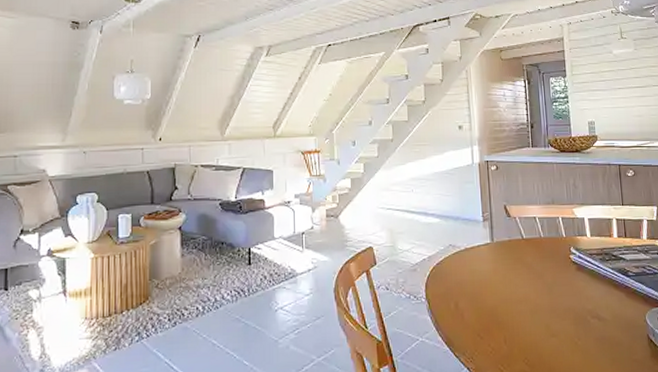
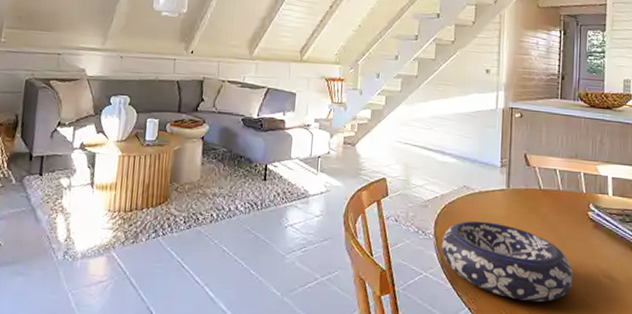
decorative bowl: none [434,277,564,353] -> present [441,220,573,302]

